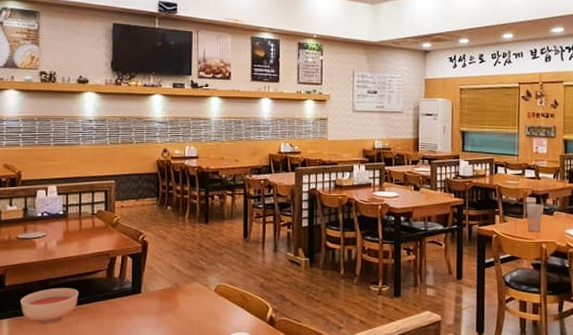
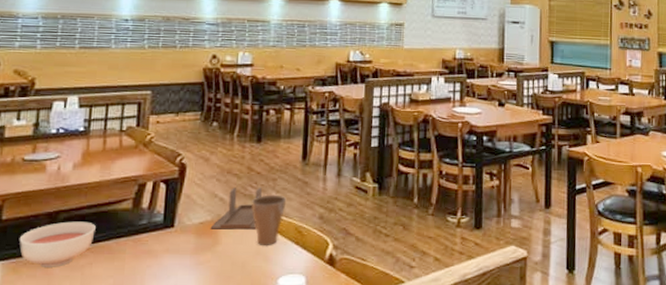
napkin holder: none [170,260,211,296] -> present [210,187,262,230]
cup: none [202,267,232,309] -> present [251,194,287,247]
cup: present [525,203,545,232] -> none [619,121,639,155]

